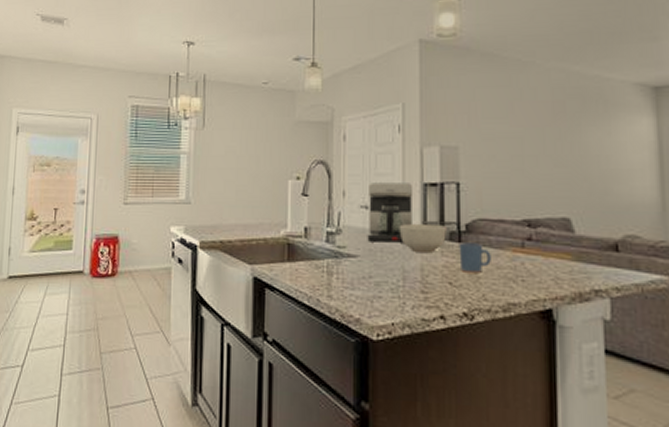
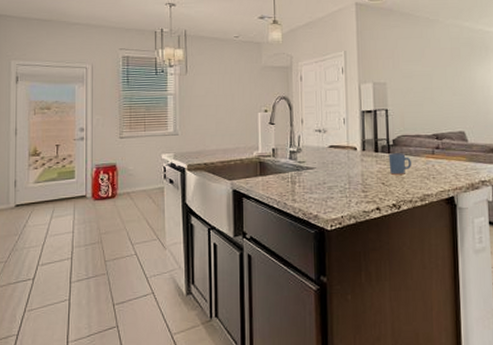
coffee maker: present [367,182,412,243] -> none [321,111,354,157]
bowl: present [399,223,446,252] -> none [344,140,379,162]

